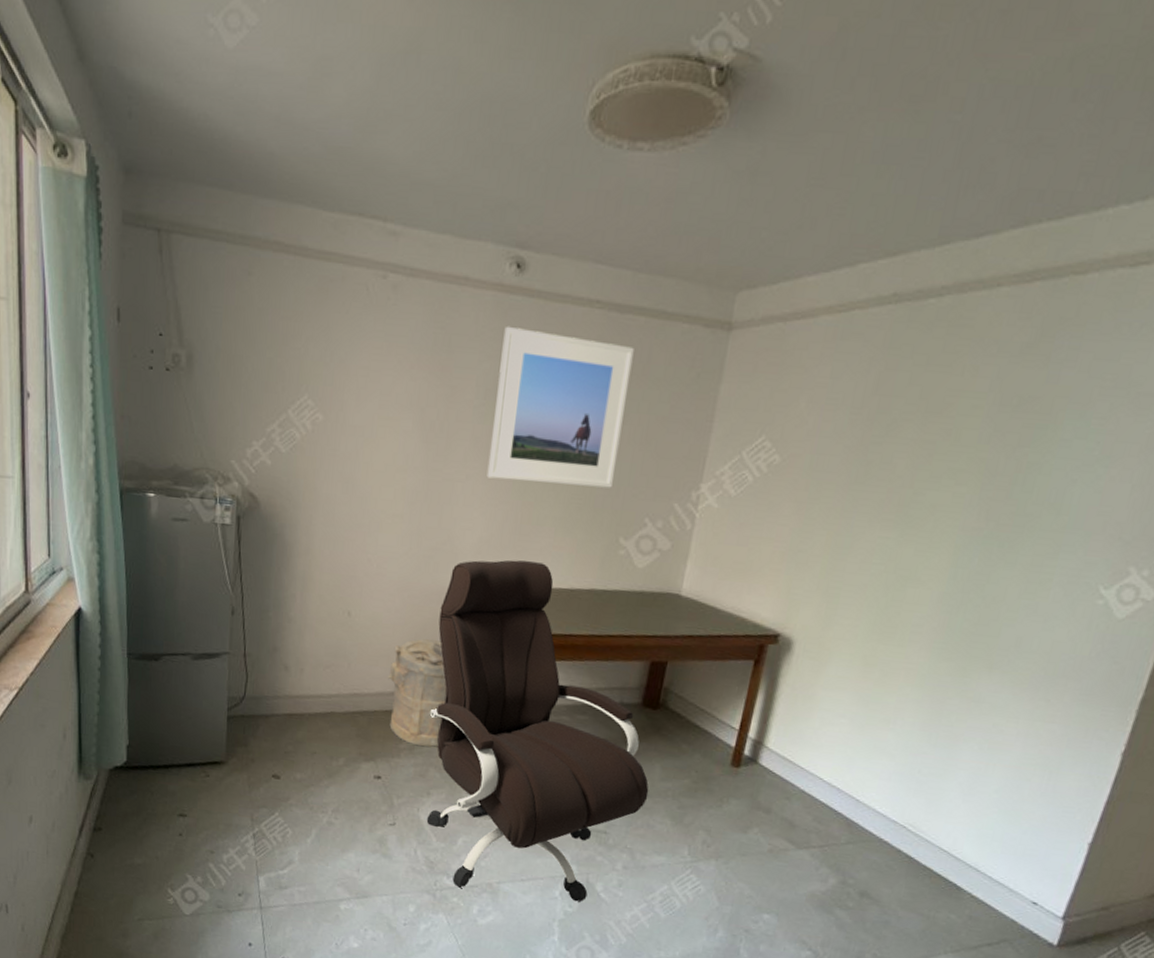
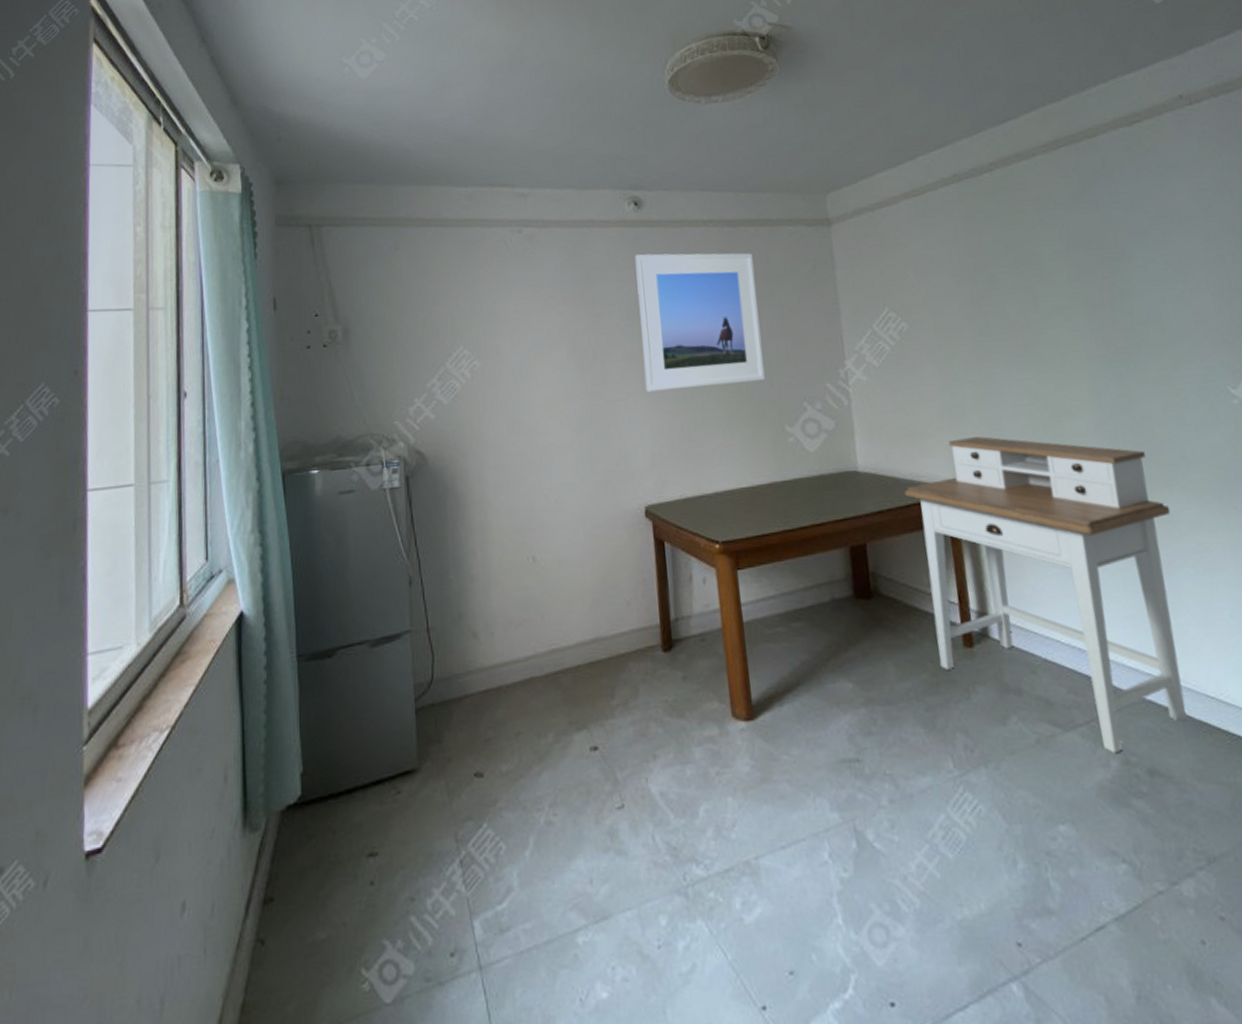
laundry hamper: present [387,639,447,747] -> none [585,569,654,699]
office chair: present [426,560,649,903] -> none [626,465,891,876]
desk: none [703,583,982,875] -> present [903,436,1187,754]

